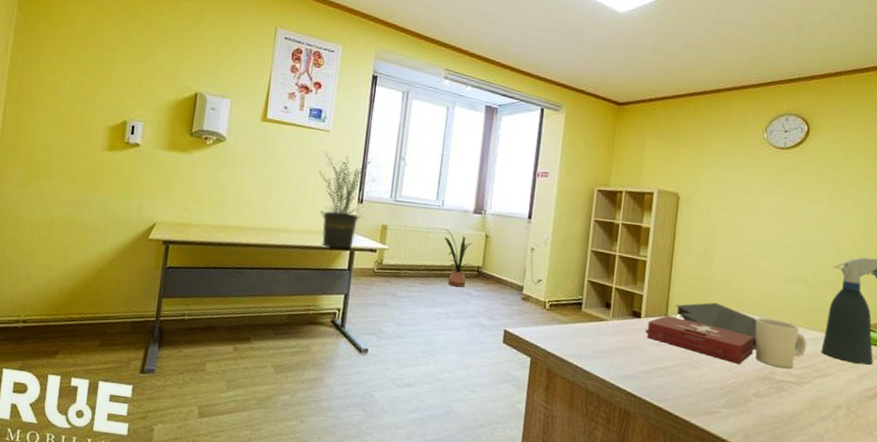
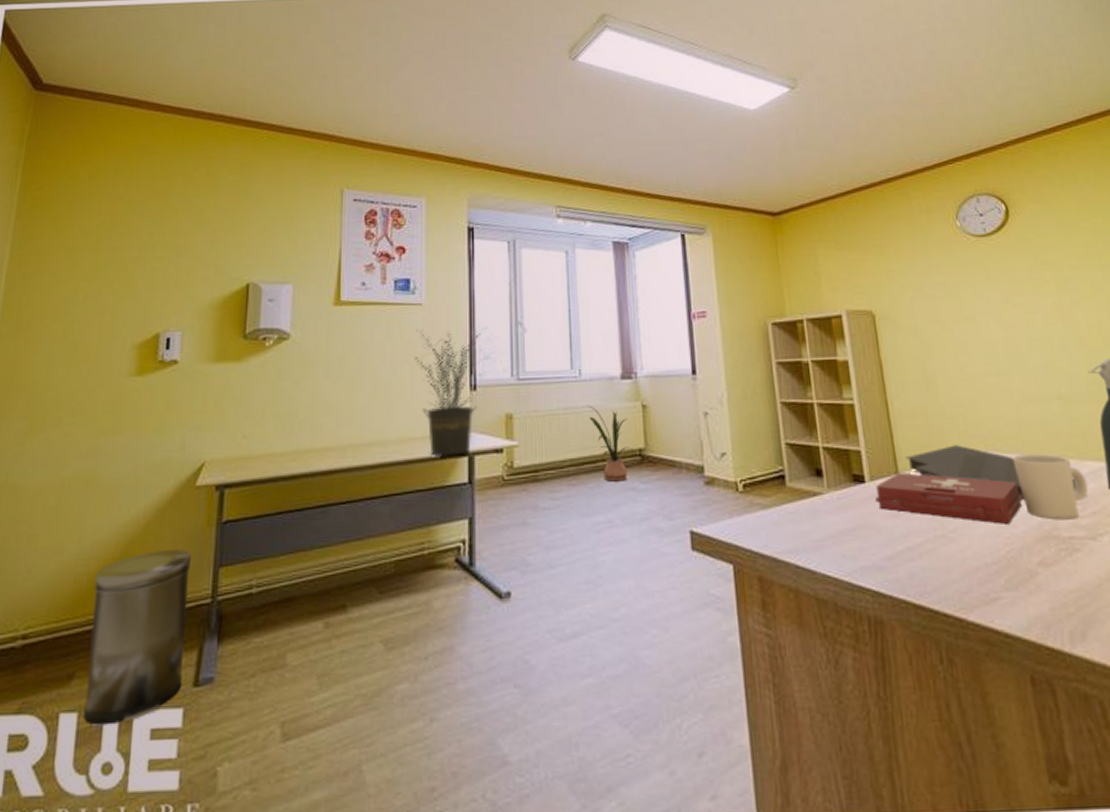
pedal bin: none [65,279,144,388] -> present [83,549,192,726]

